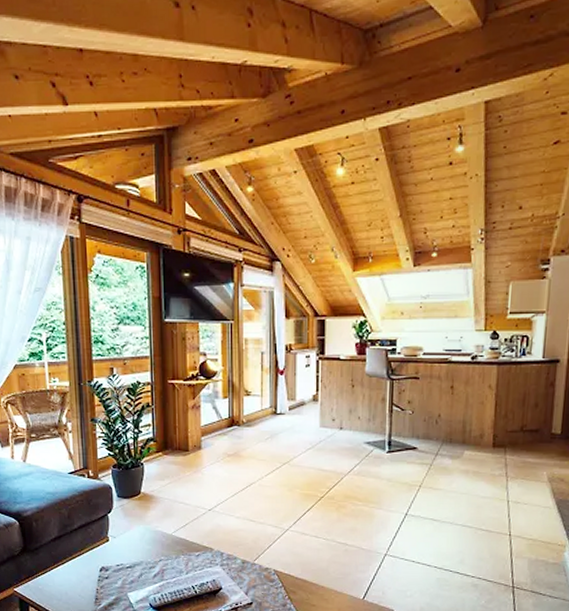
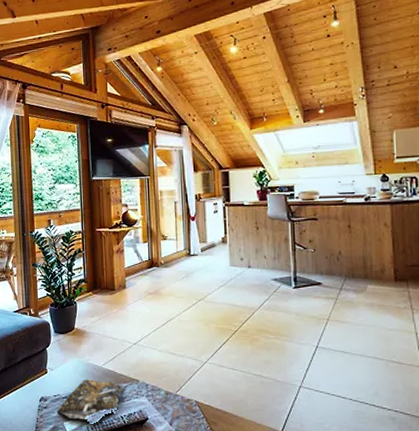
magazine: none [120,548,199,591] -> present [57,379,126,420]

